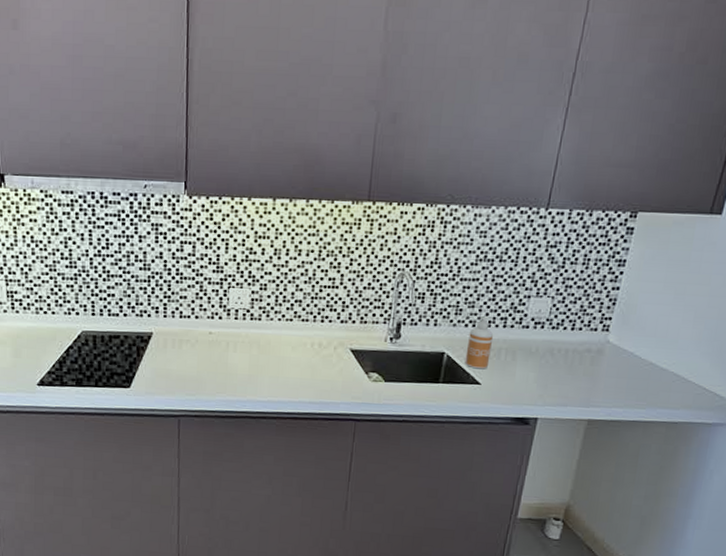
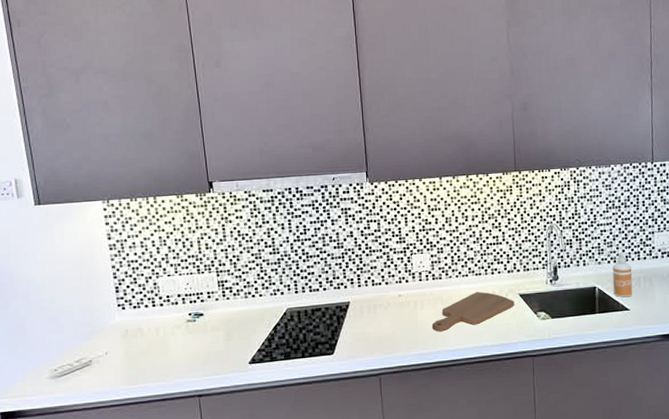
cutting board: none [244,339,344,380] -> present [432,291,515,332]

